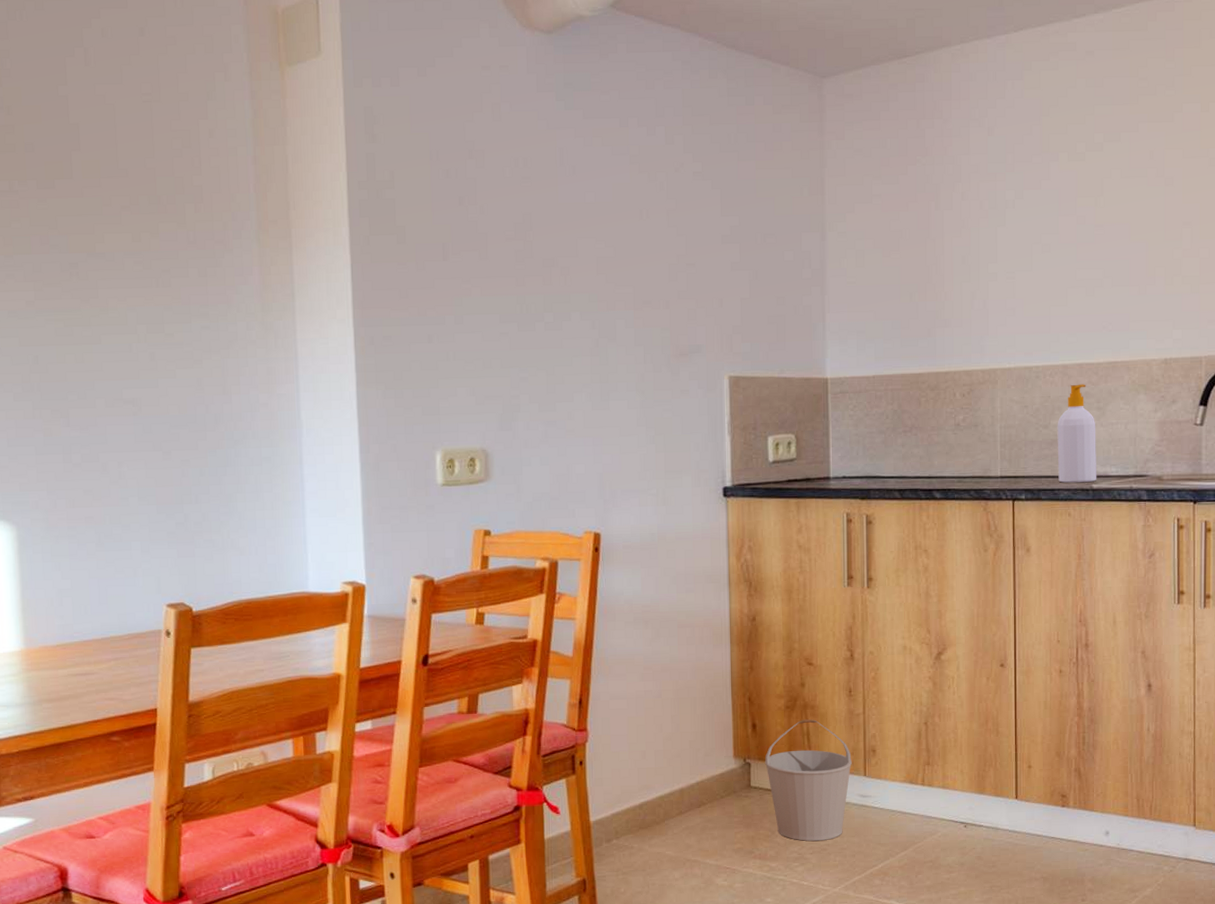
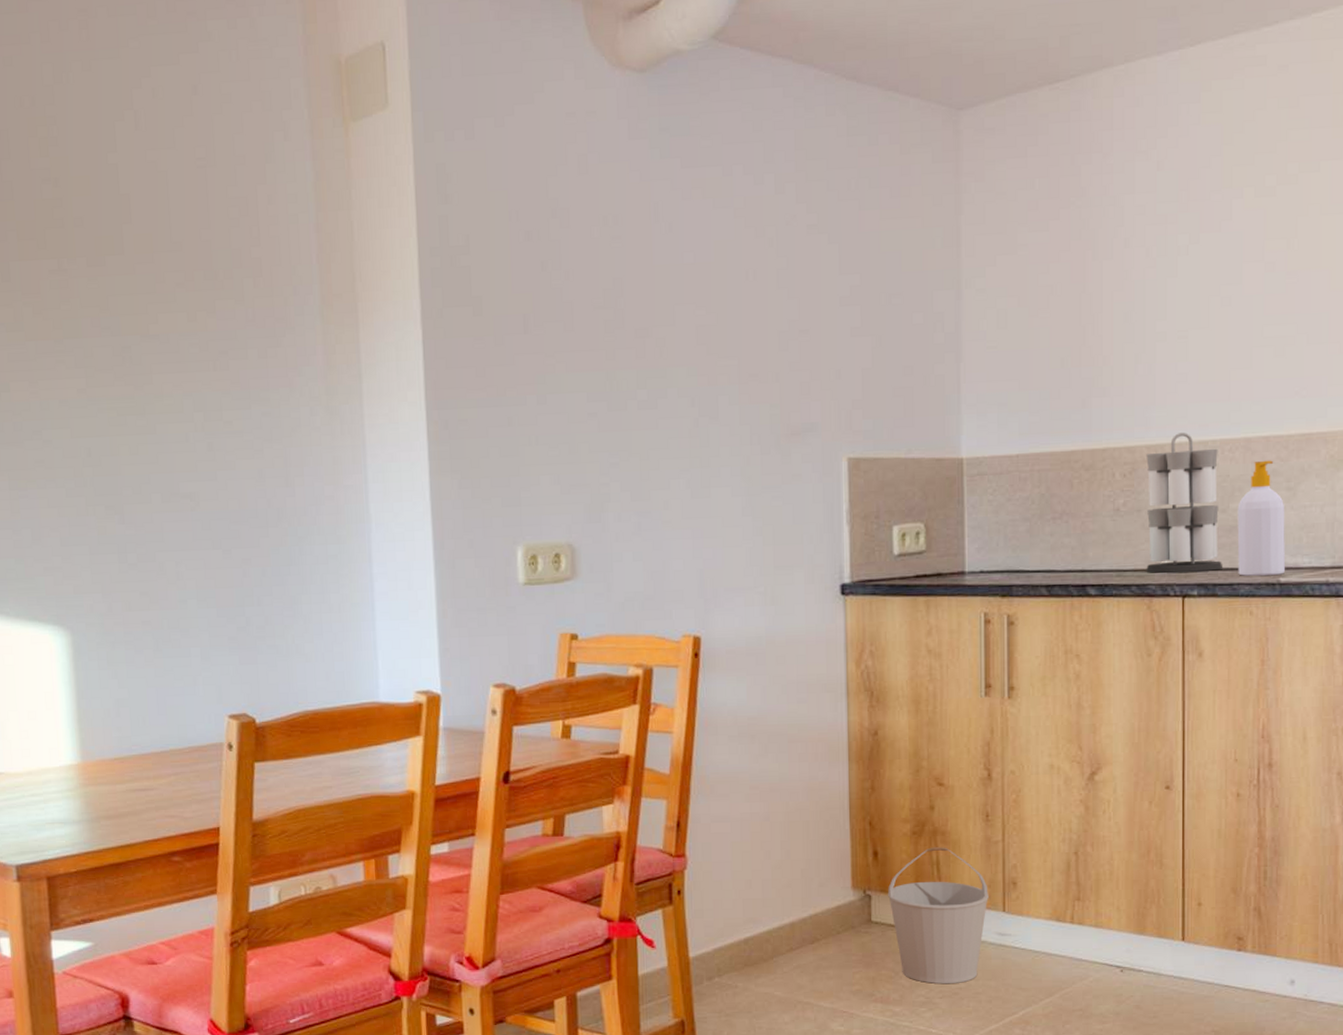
spice rack: none [981,359,1046,480] -> present [1146,433,1224,573]

